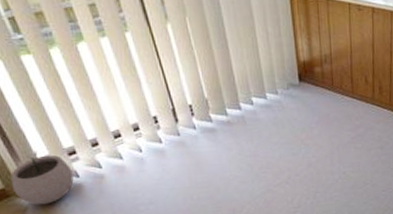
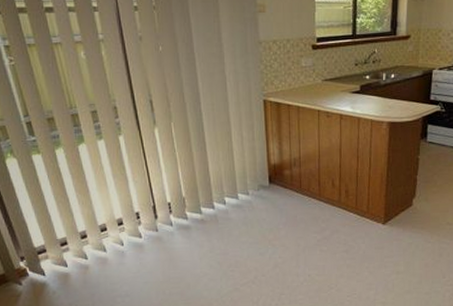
plant pot: present [11,150,74,206] -> none [11,240,63,292]

